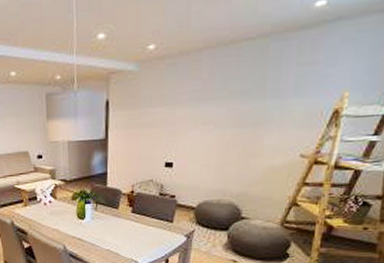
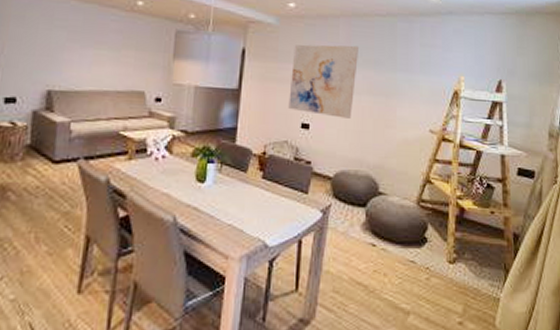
wall art: none [152,78,225,154] -> present [288,44,360,119]

